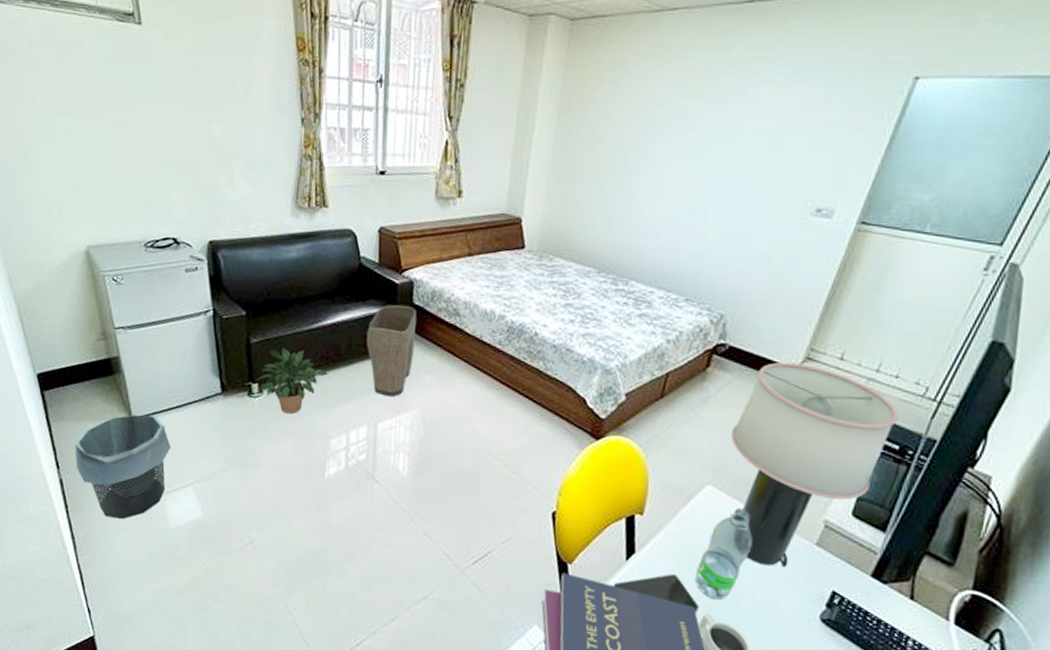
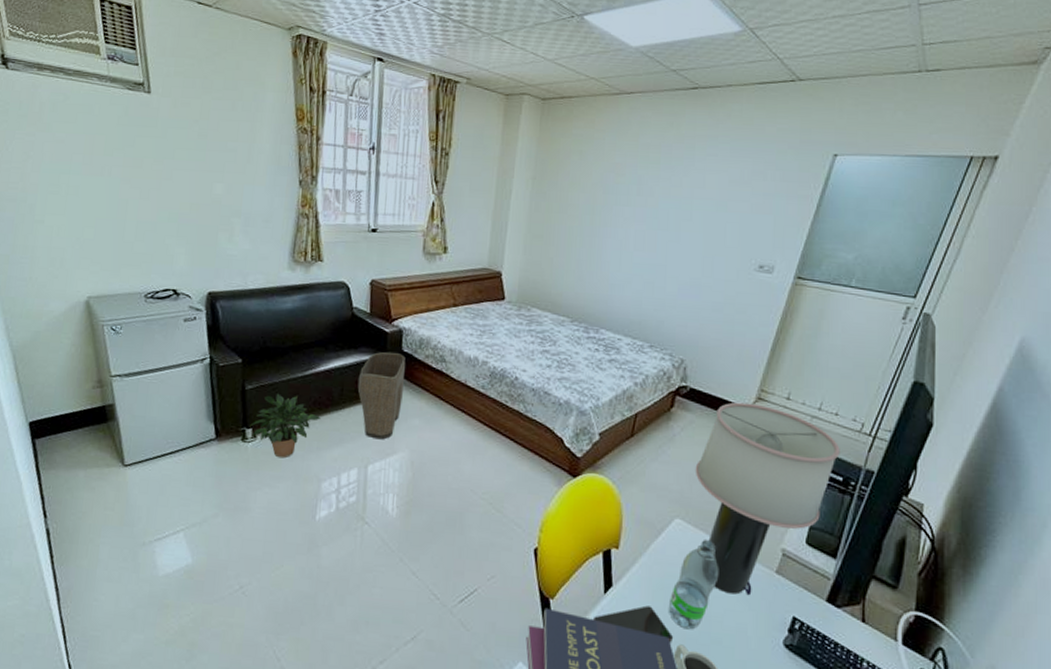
trash bin: present [75,414,171,519] -> none [64,461,163,568]

